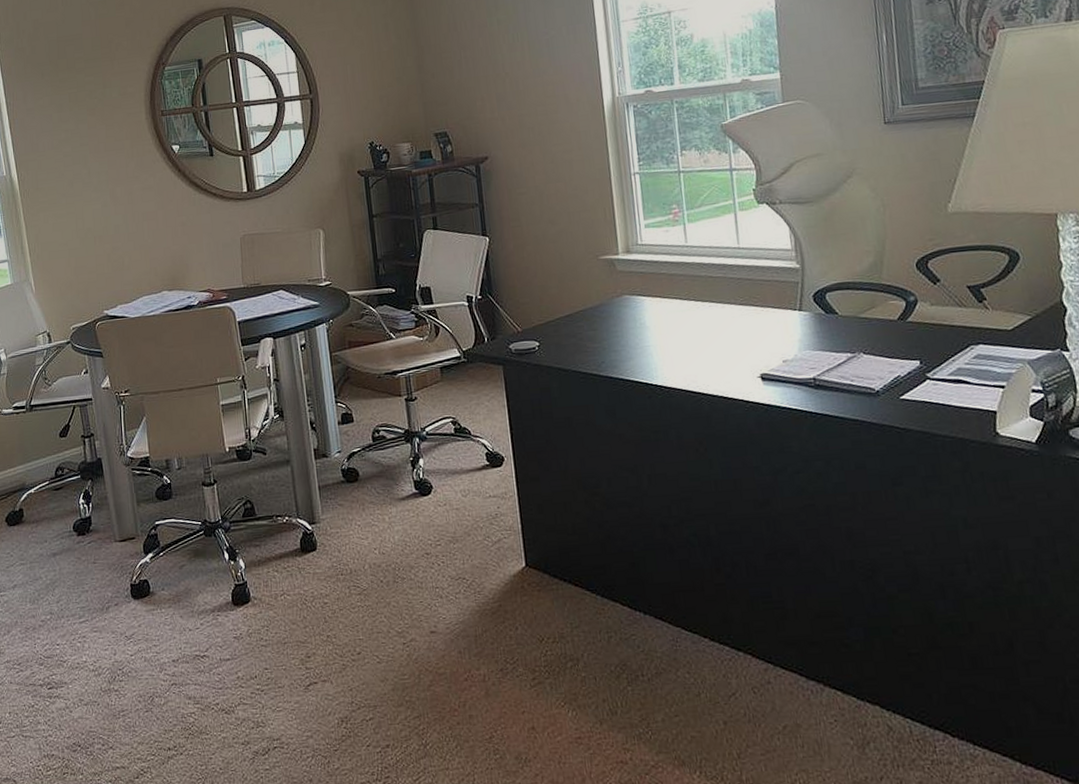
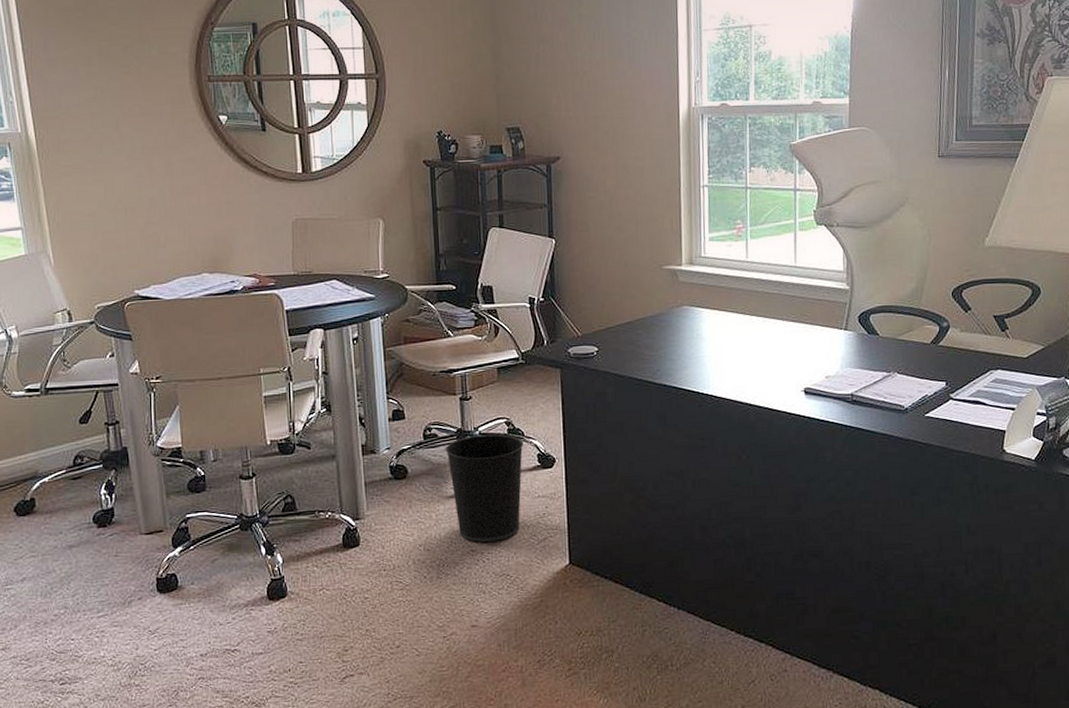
wastebasket: none [393,434,473,545] -> present [445,434,524,542]

